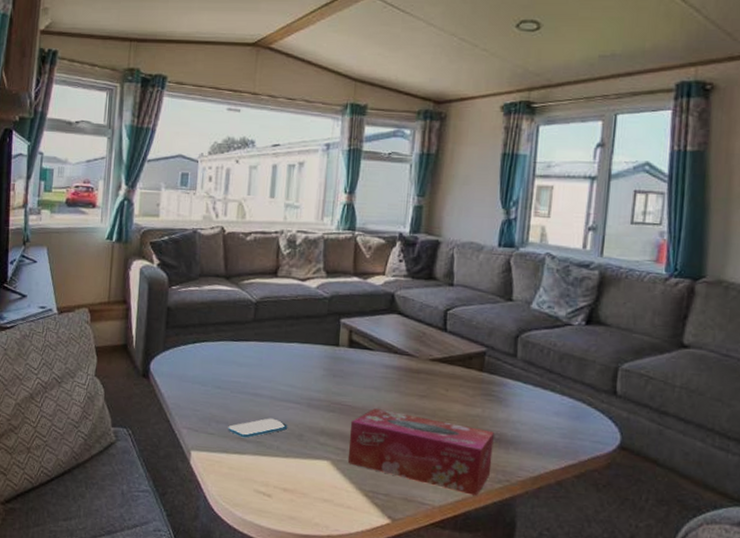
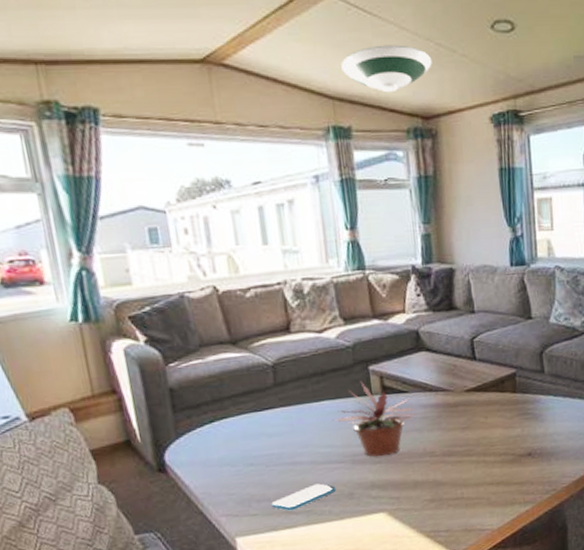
potted plant: none [298,331,378,406] -> present [333,381,417,457]
tissue box: present [348,408,494,496] -> none [400,447,538,511]
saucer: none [368,38,453,79] -> present [341,44,432,93]

